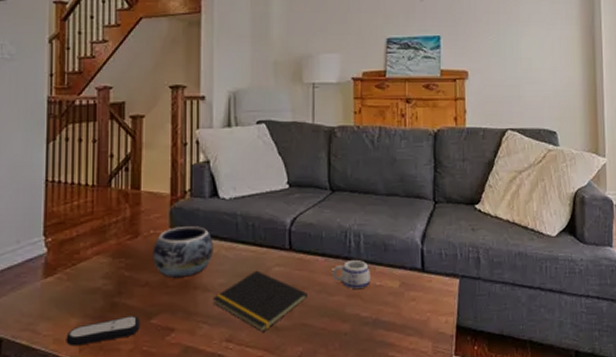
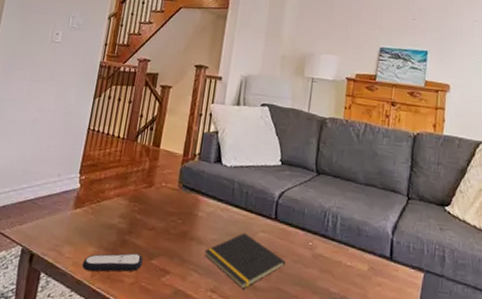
decorative bowl: present [152,226,213,278] -> none [160,183,212,229]
mug: present [332,260,371,289] -> none [309,238,343,266]

